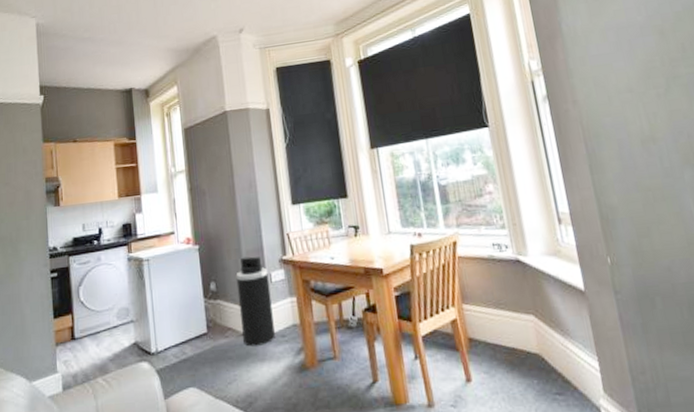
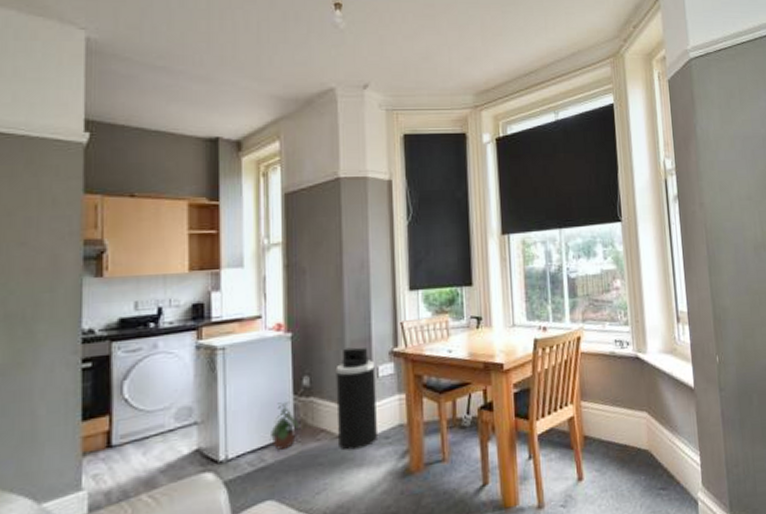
potted plant: none [188,304,211,346] -> present [269,402,299,451]

